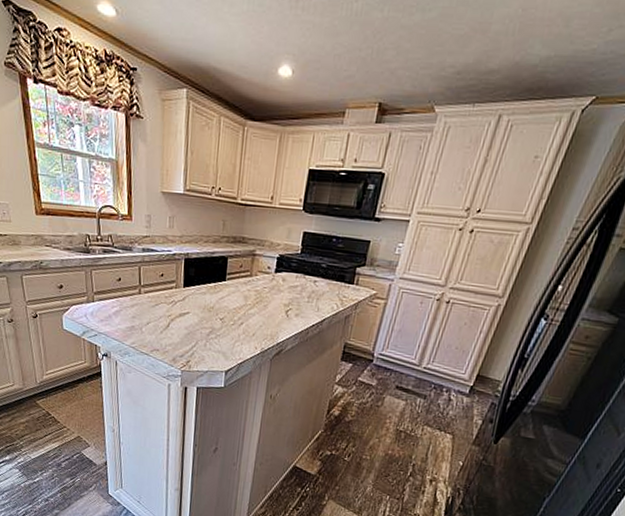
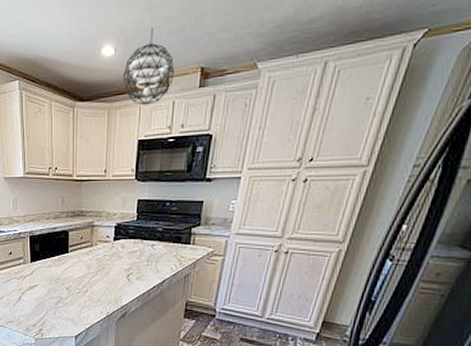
pendant light: none [298,54,353,134] -> present [122,28,175,105]

